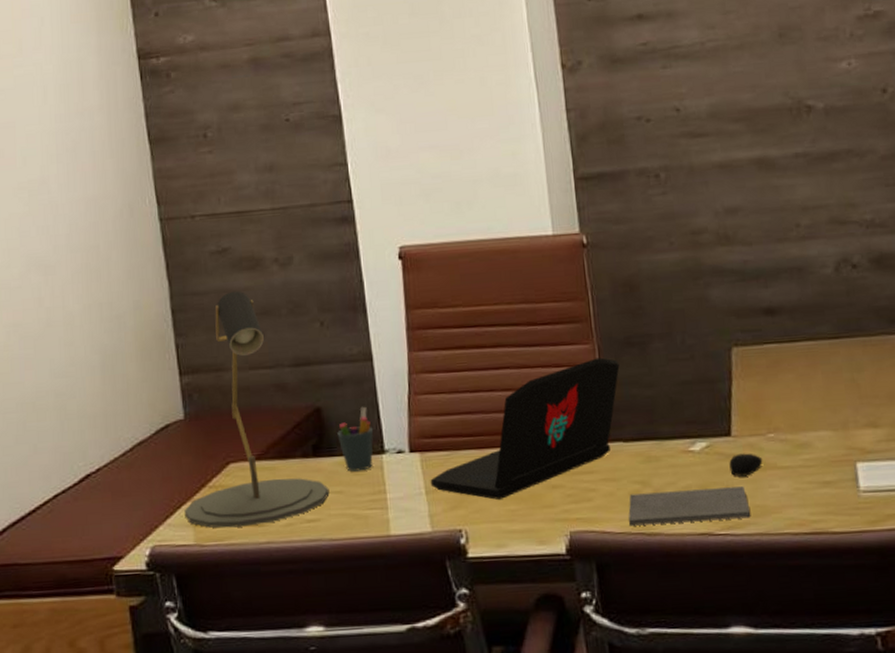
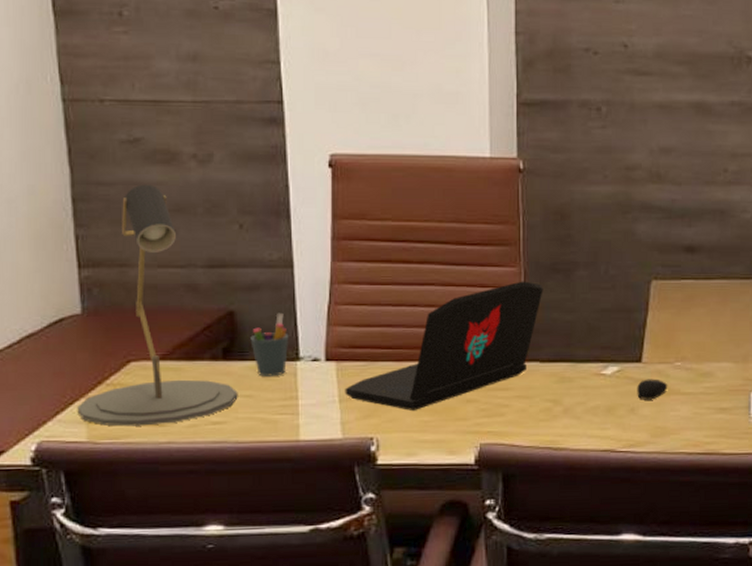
notepad: present [628,486,751,526] -> none [537,409,652,441]

